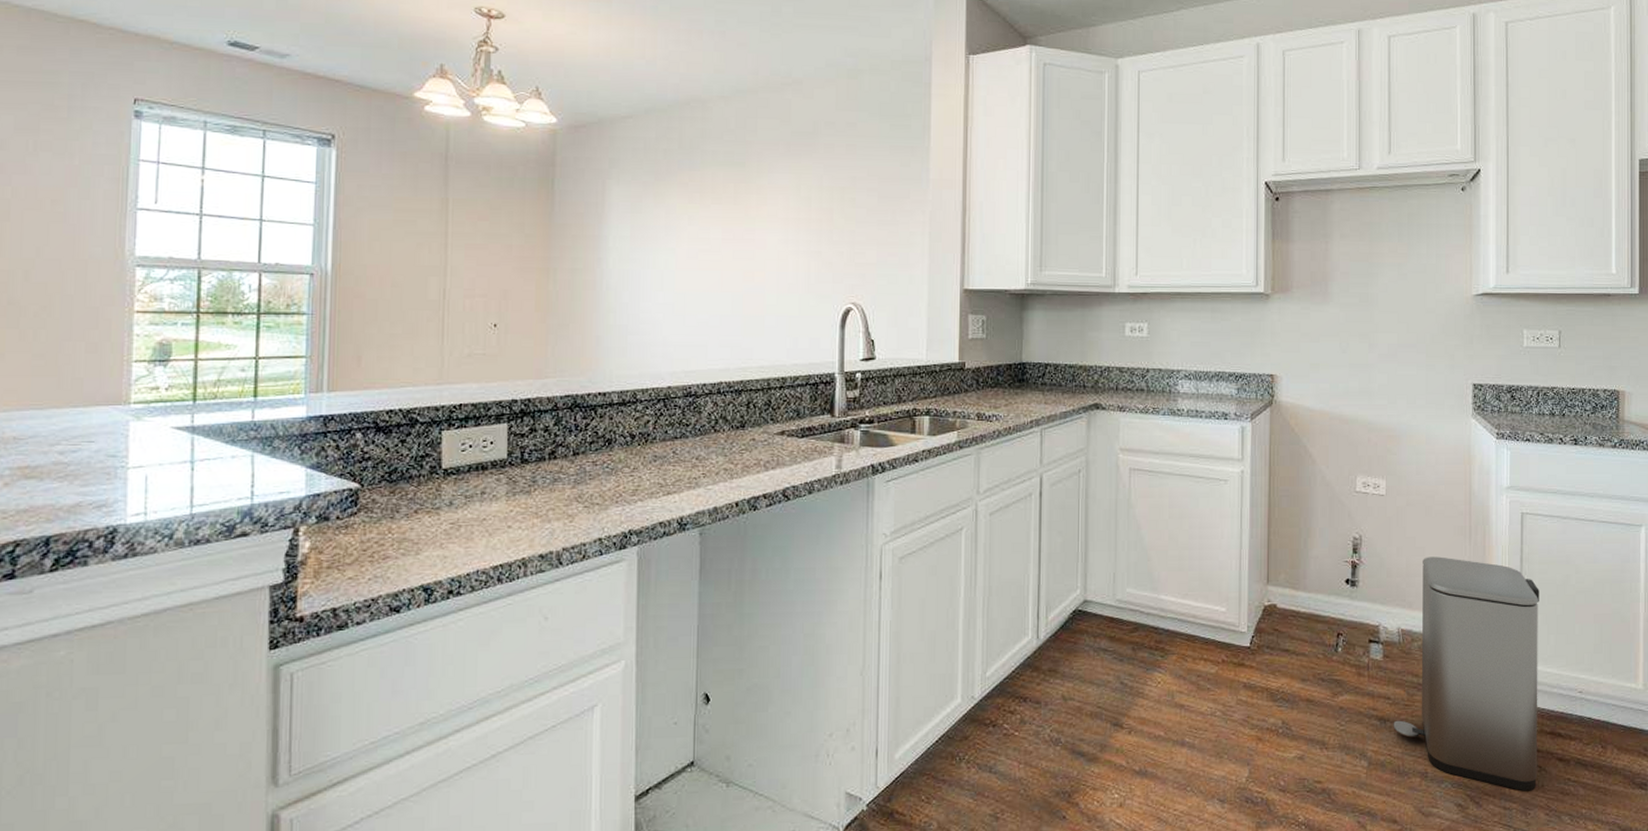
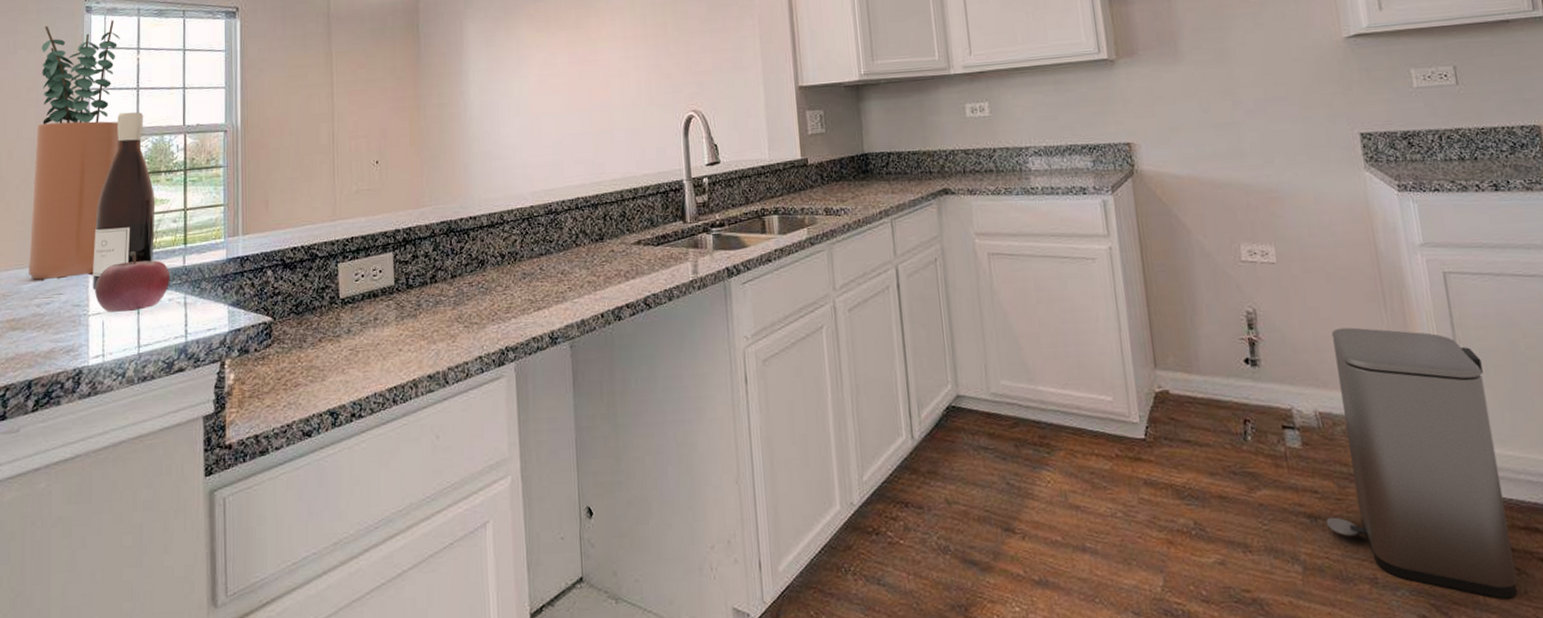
vase: none [48,128,181,423] -> present [28,20,121,280]
bottle: none [134,240,219,441] -> present [93,112,155,291]
fruit: none [137,400,235,466] -> present [95,251,171,313]

